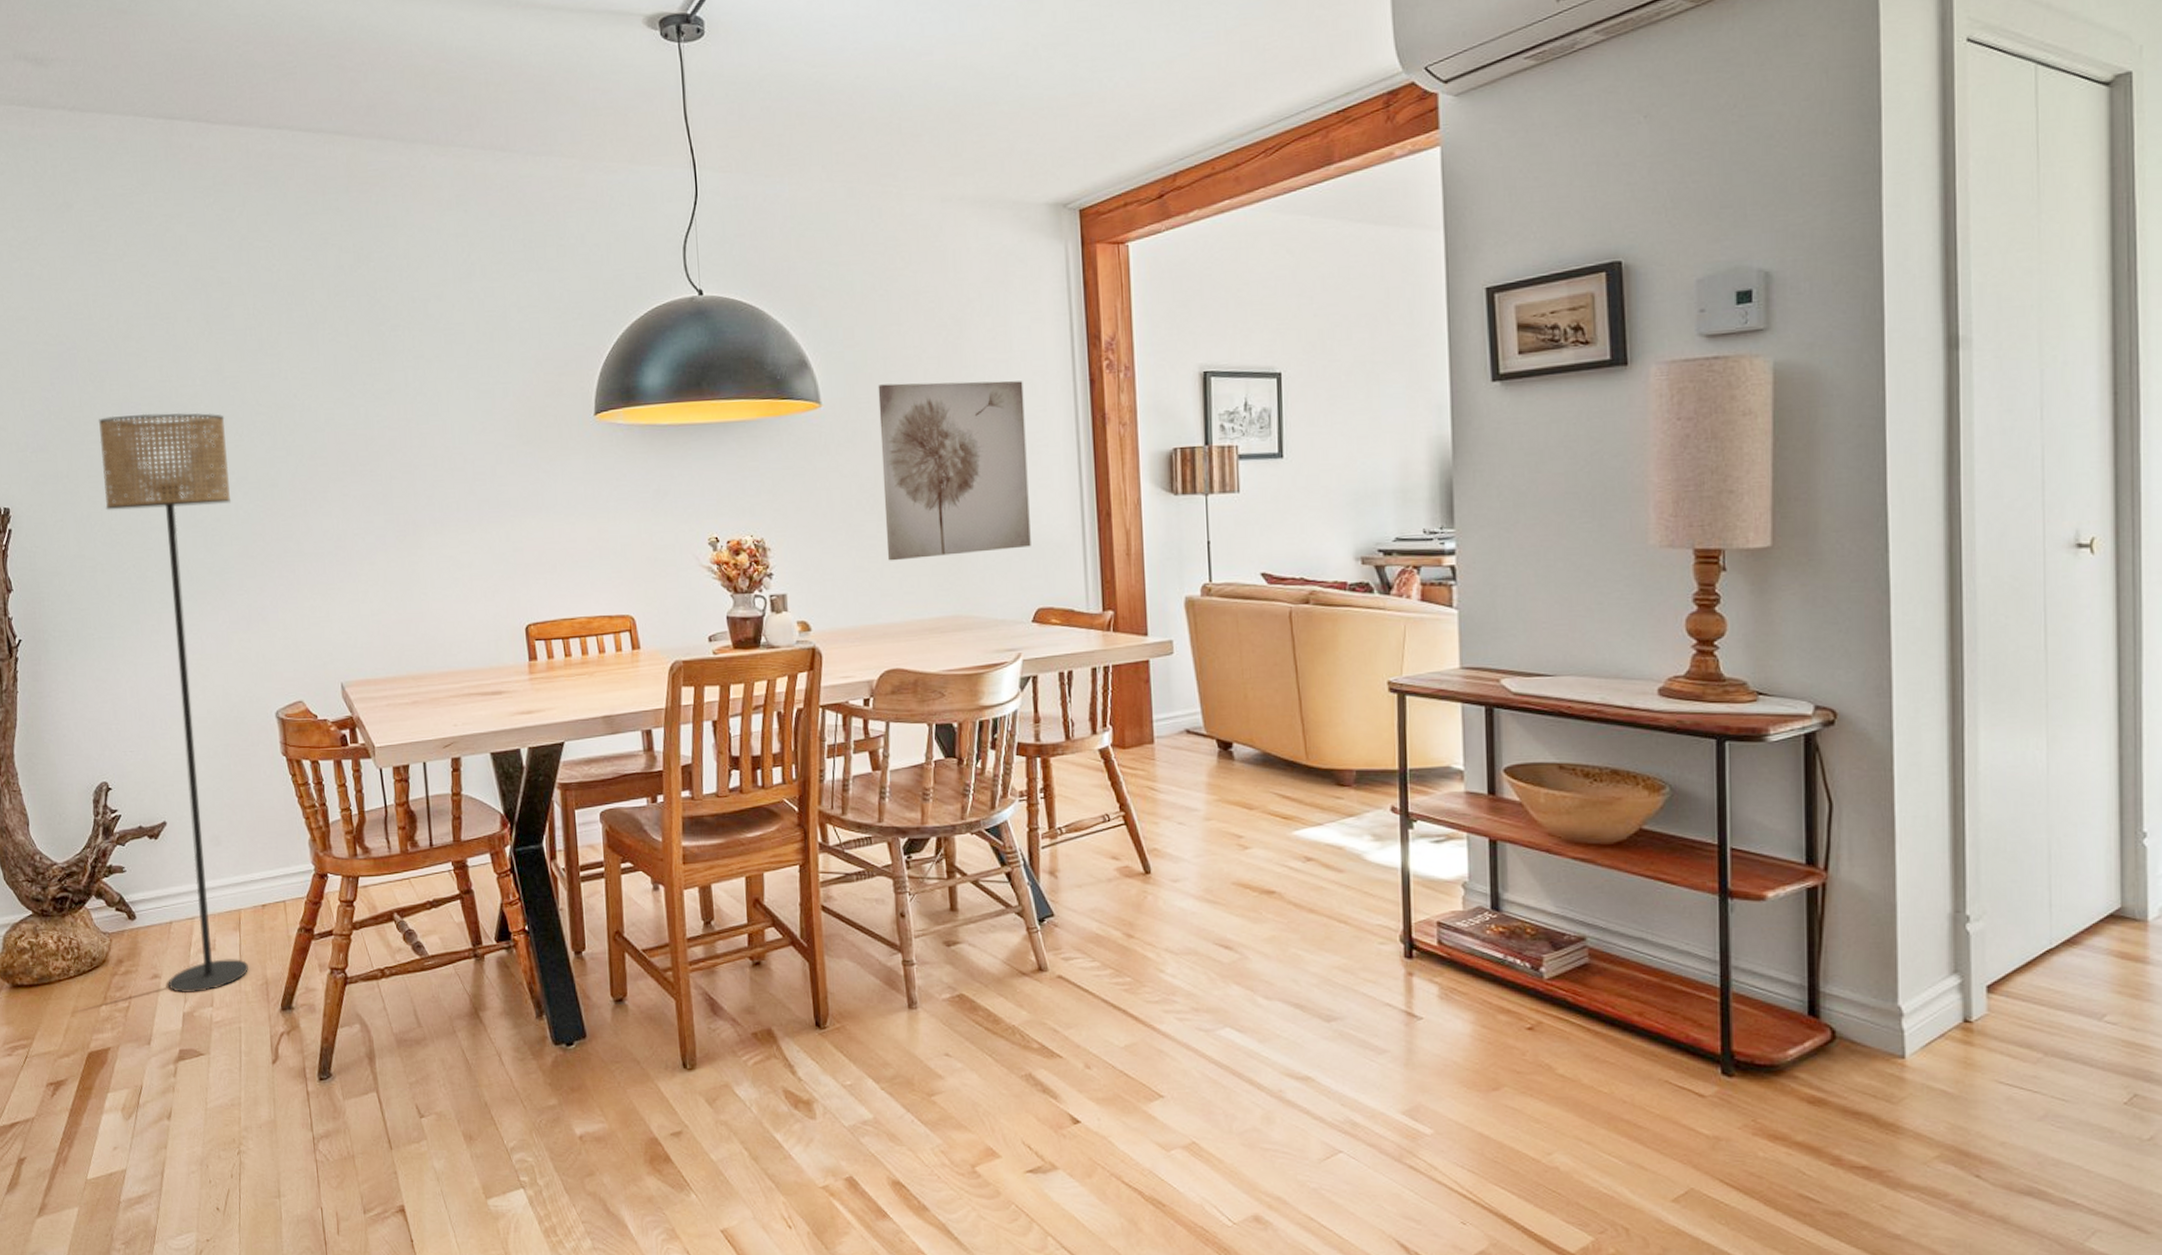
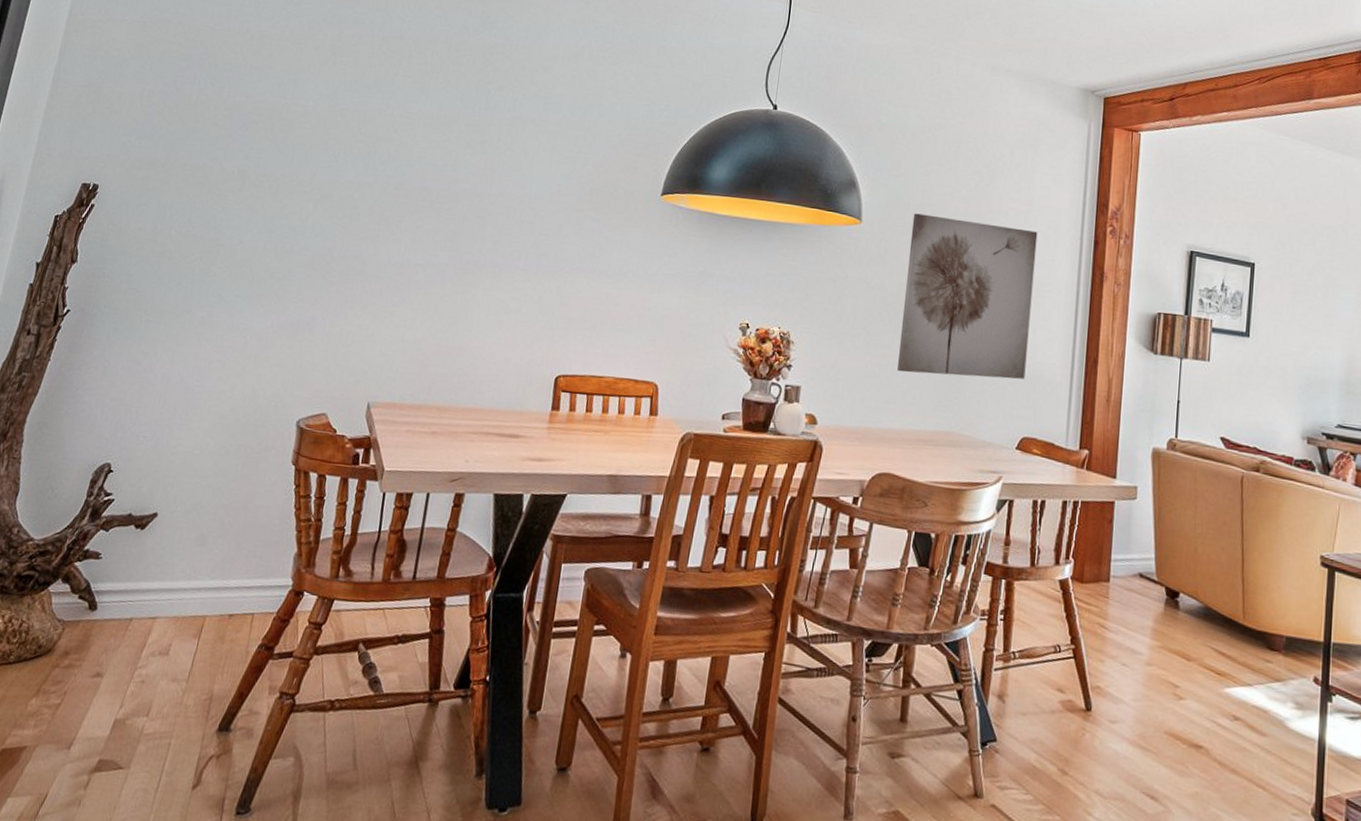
floor lamp: present [99,412,248,994] -> none [108,119,326,700]

